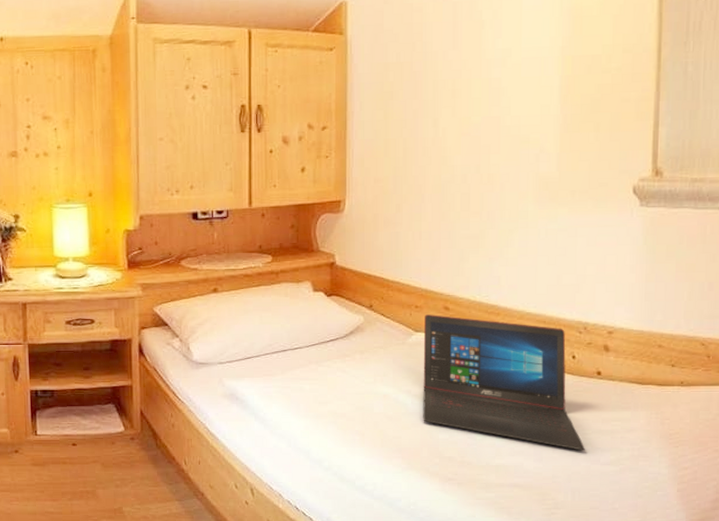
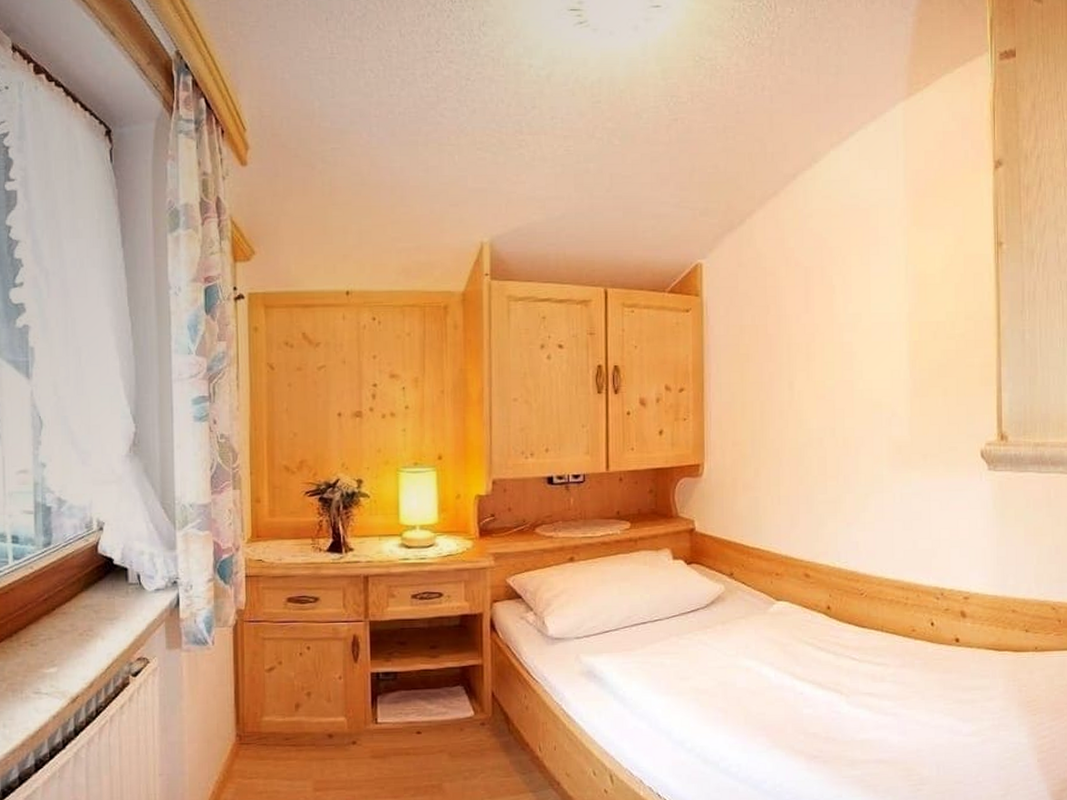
laptop: present [423,314,585,451] -> none [785,582,947,722]

